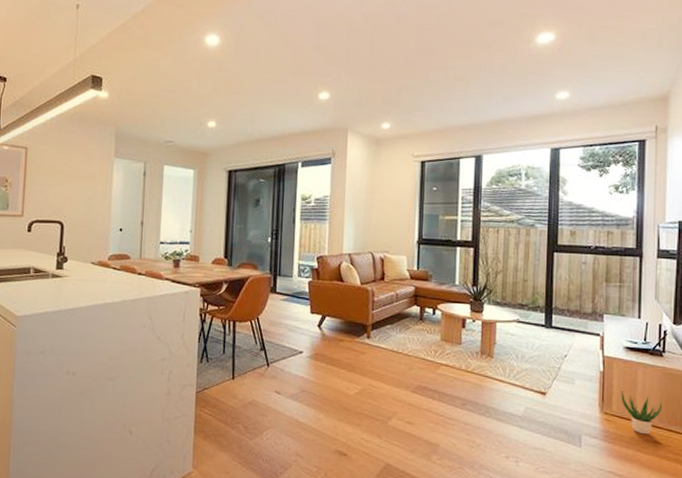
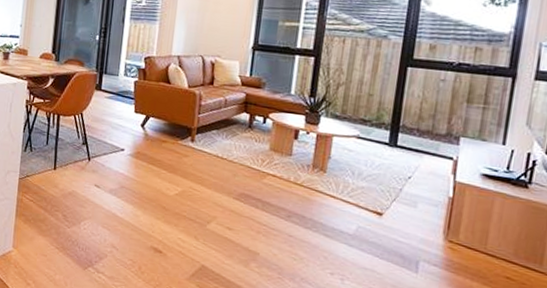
potted plant: present [621,391,662,435] -> none [470,220,520,269]

